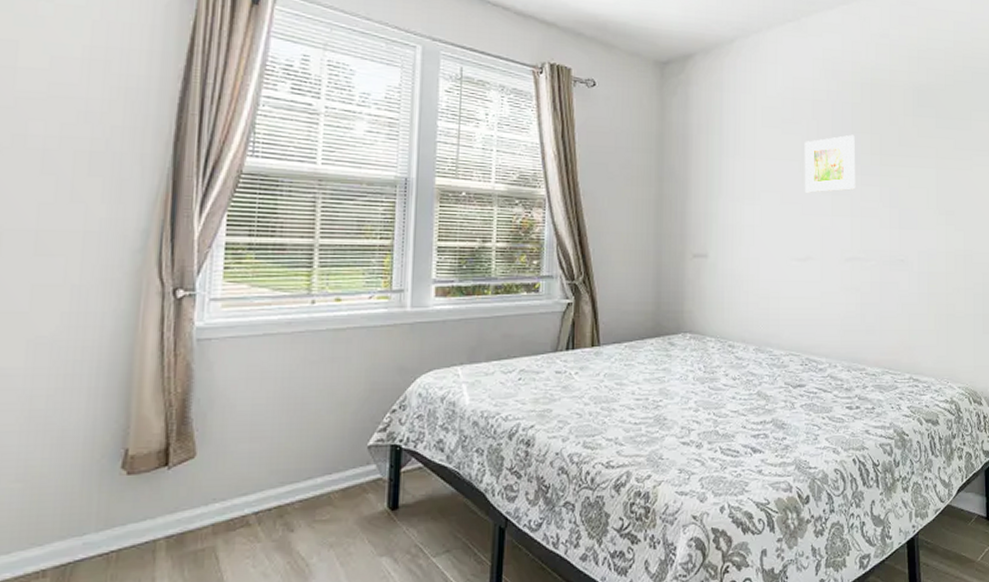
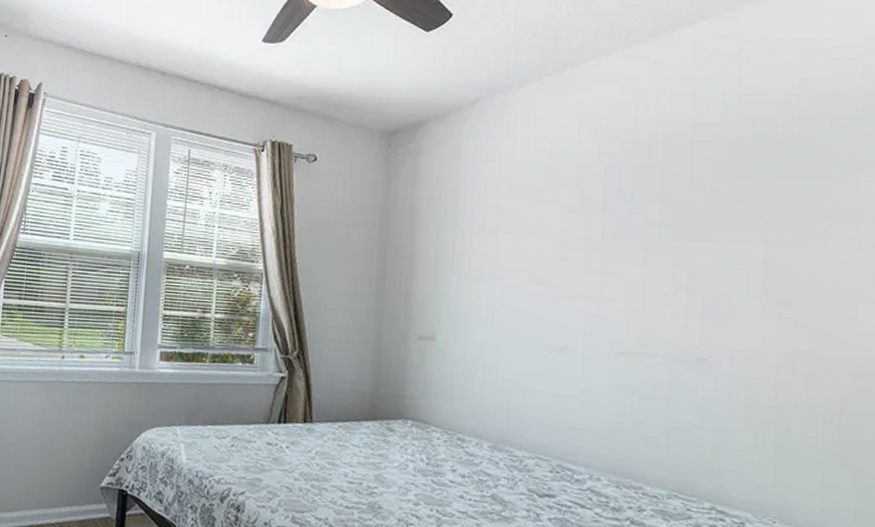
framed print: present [804,134,856,193] -> none [562,203,637,273]

